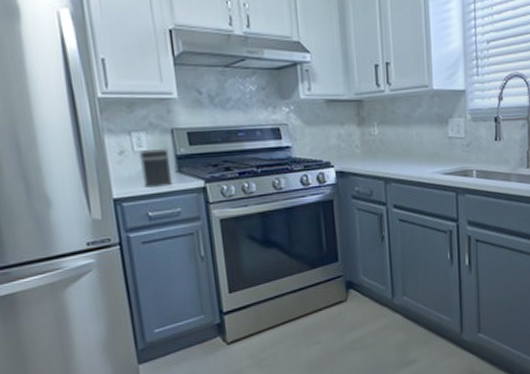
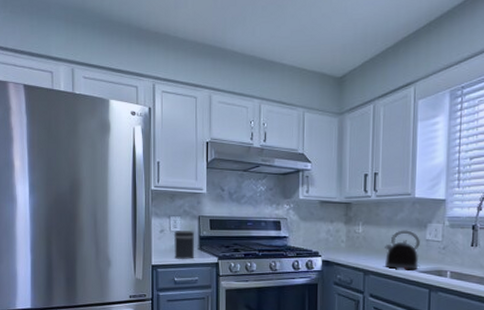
kettle: none [405,127,445,175] -> present [385,230,420,272]

